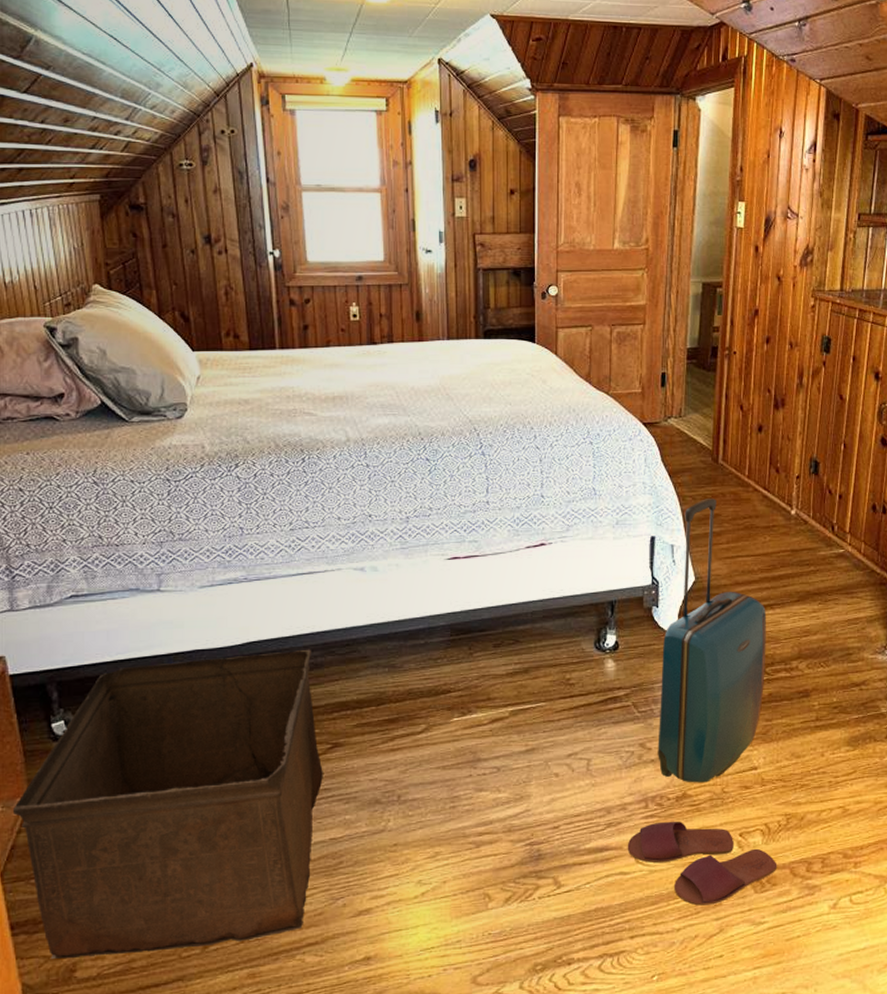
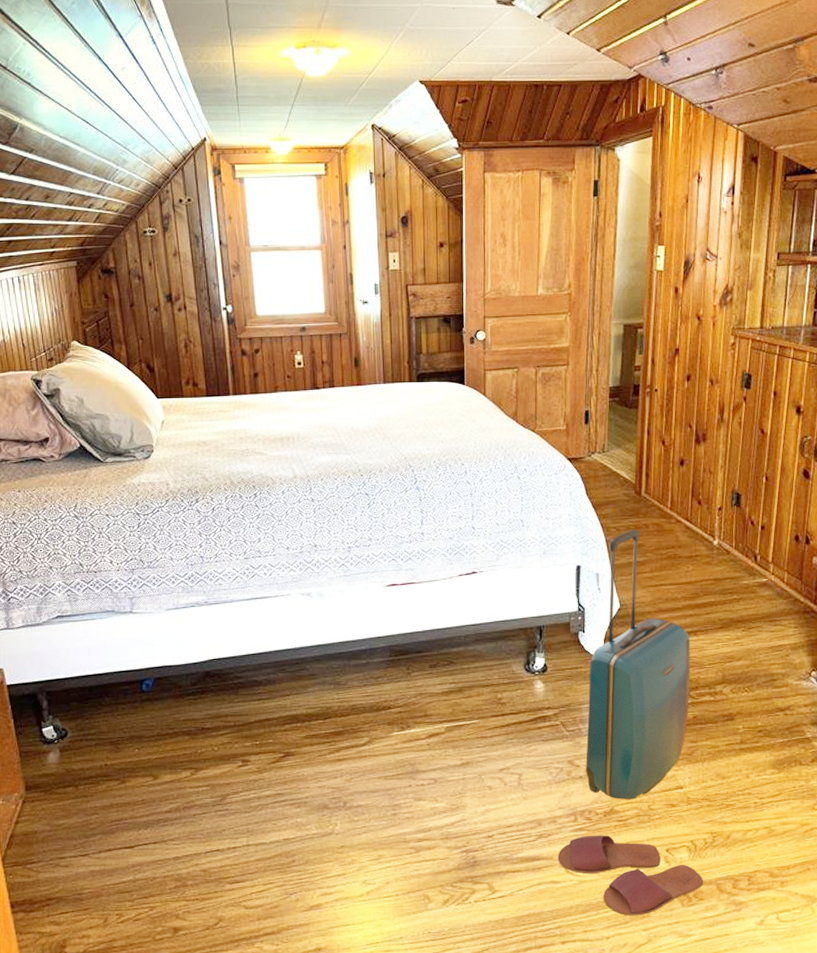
storage bin: present [12,649,323,960] -> none [11,666,277,936]

